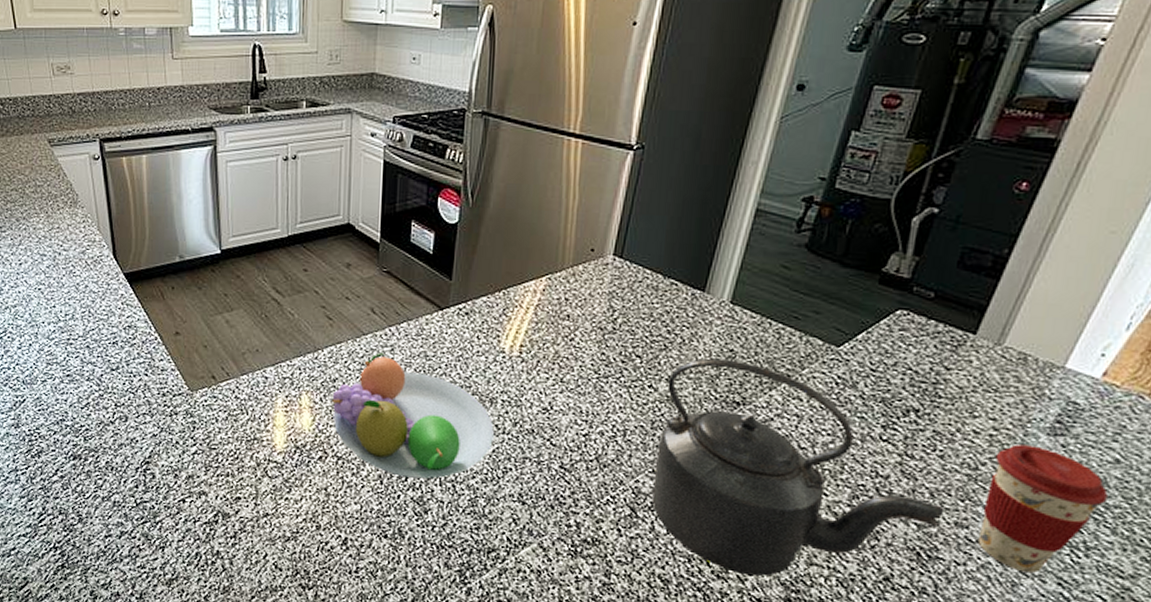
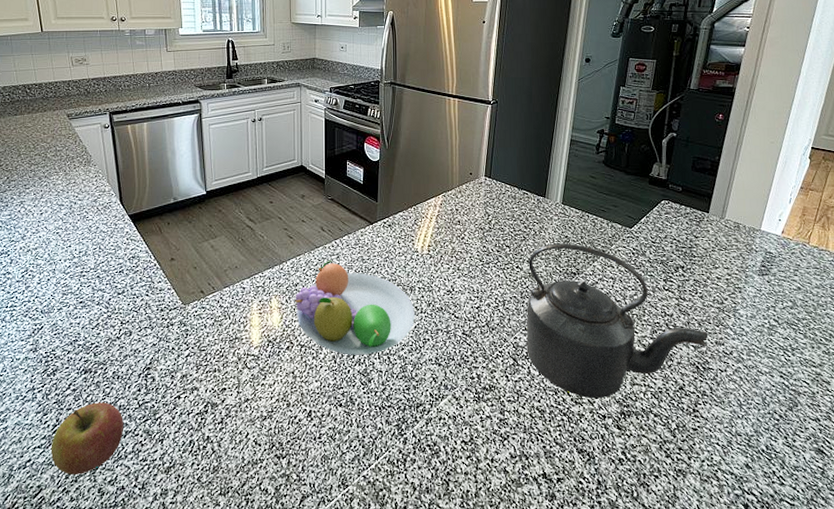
apple: none [37,494,119,573] -> present [50,402,124,475]
coffee cup: present [977,444,1108,574] -> none [730,283,798,372]

